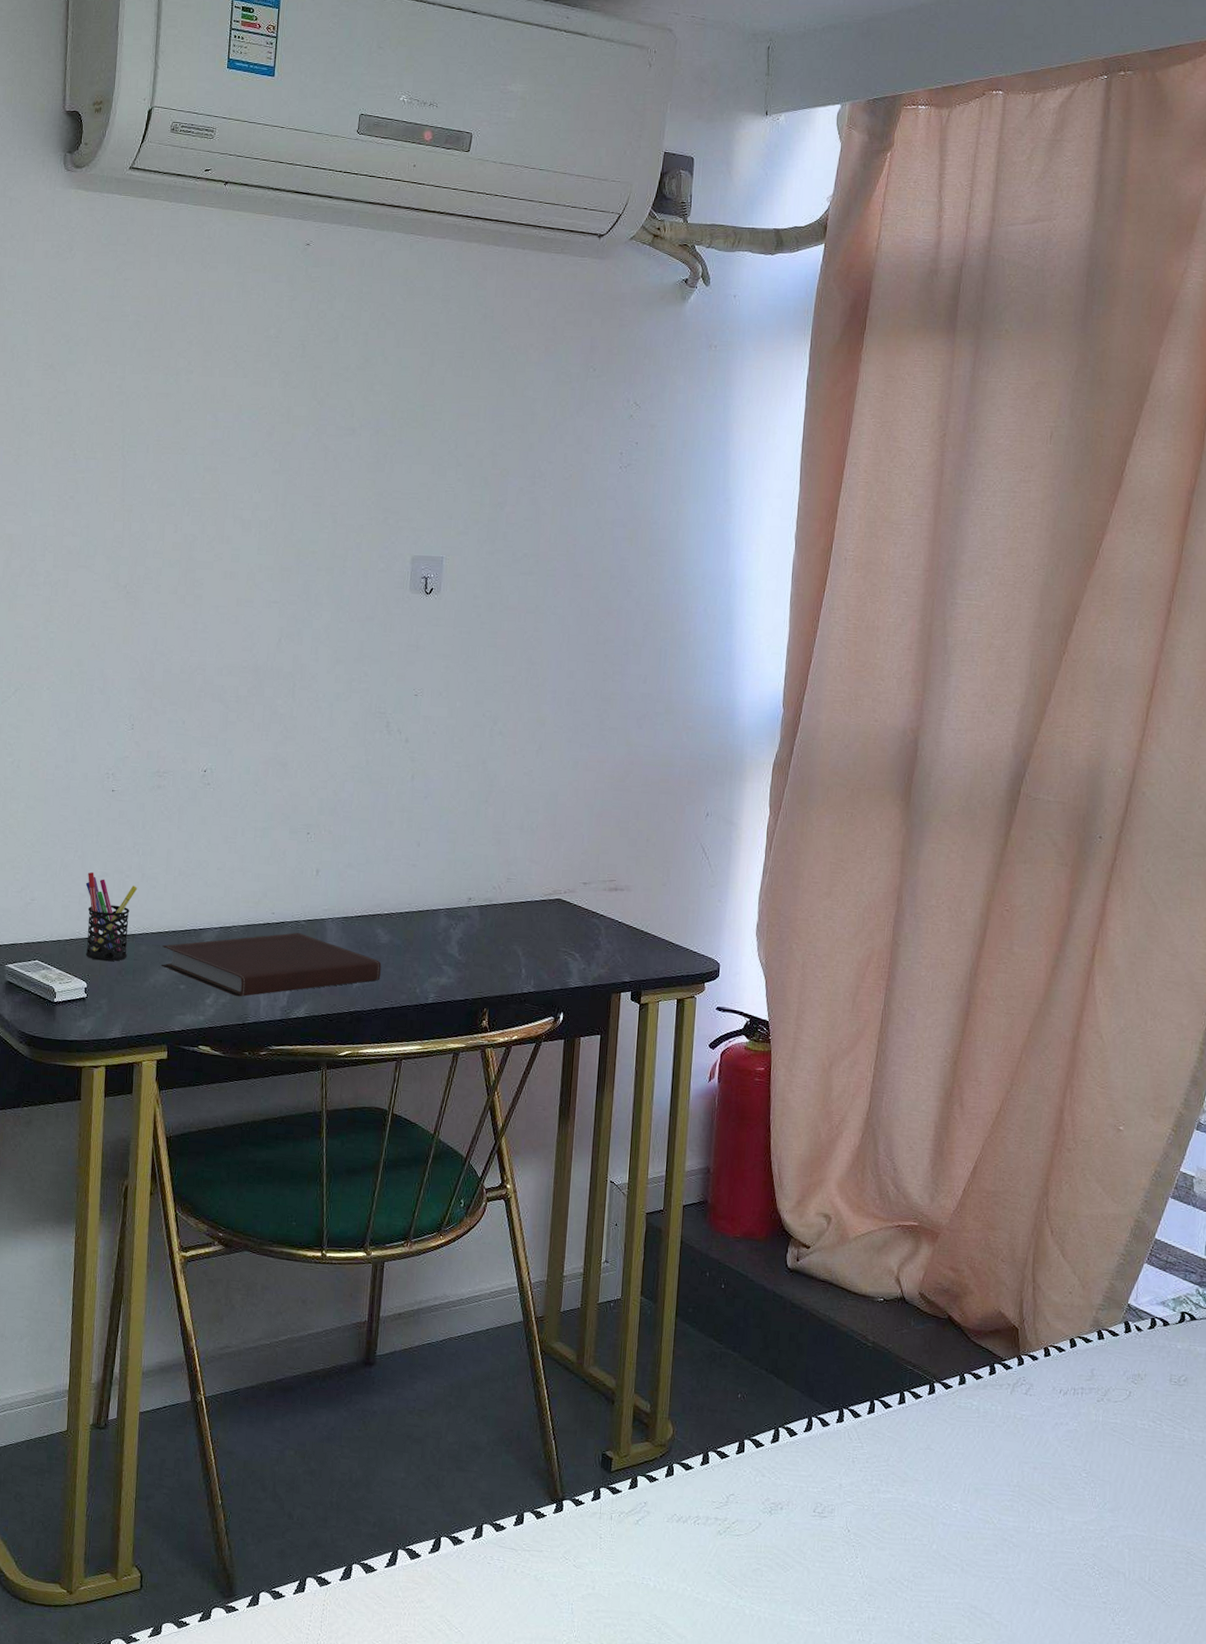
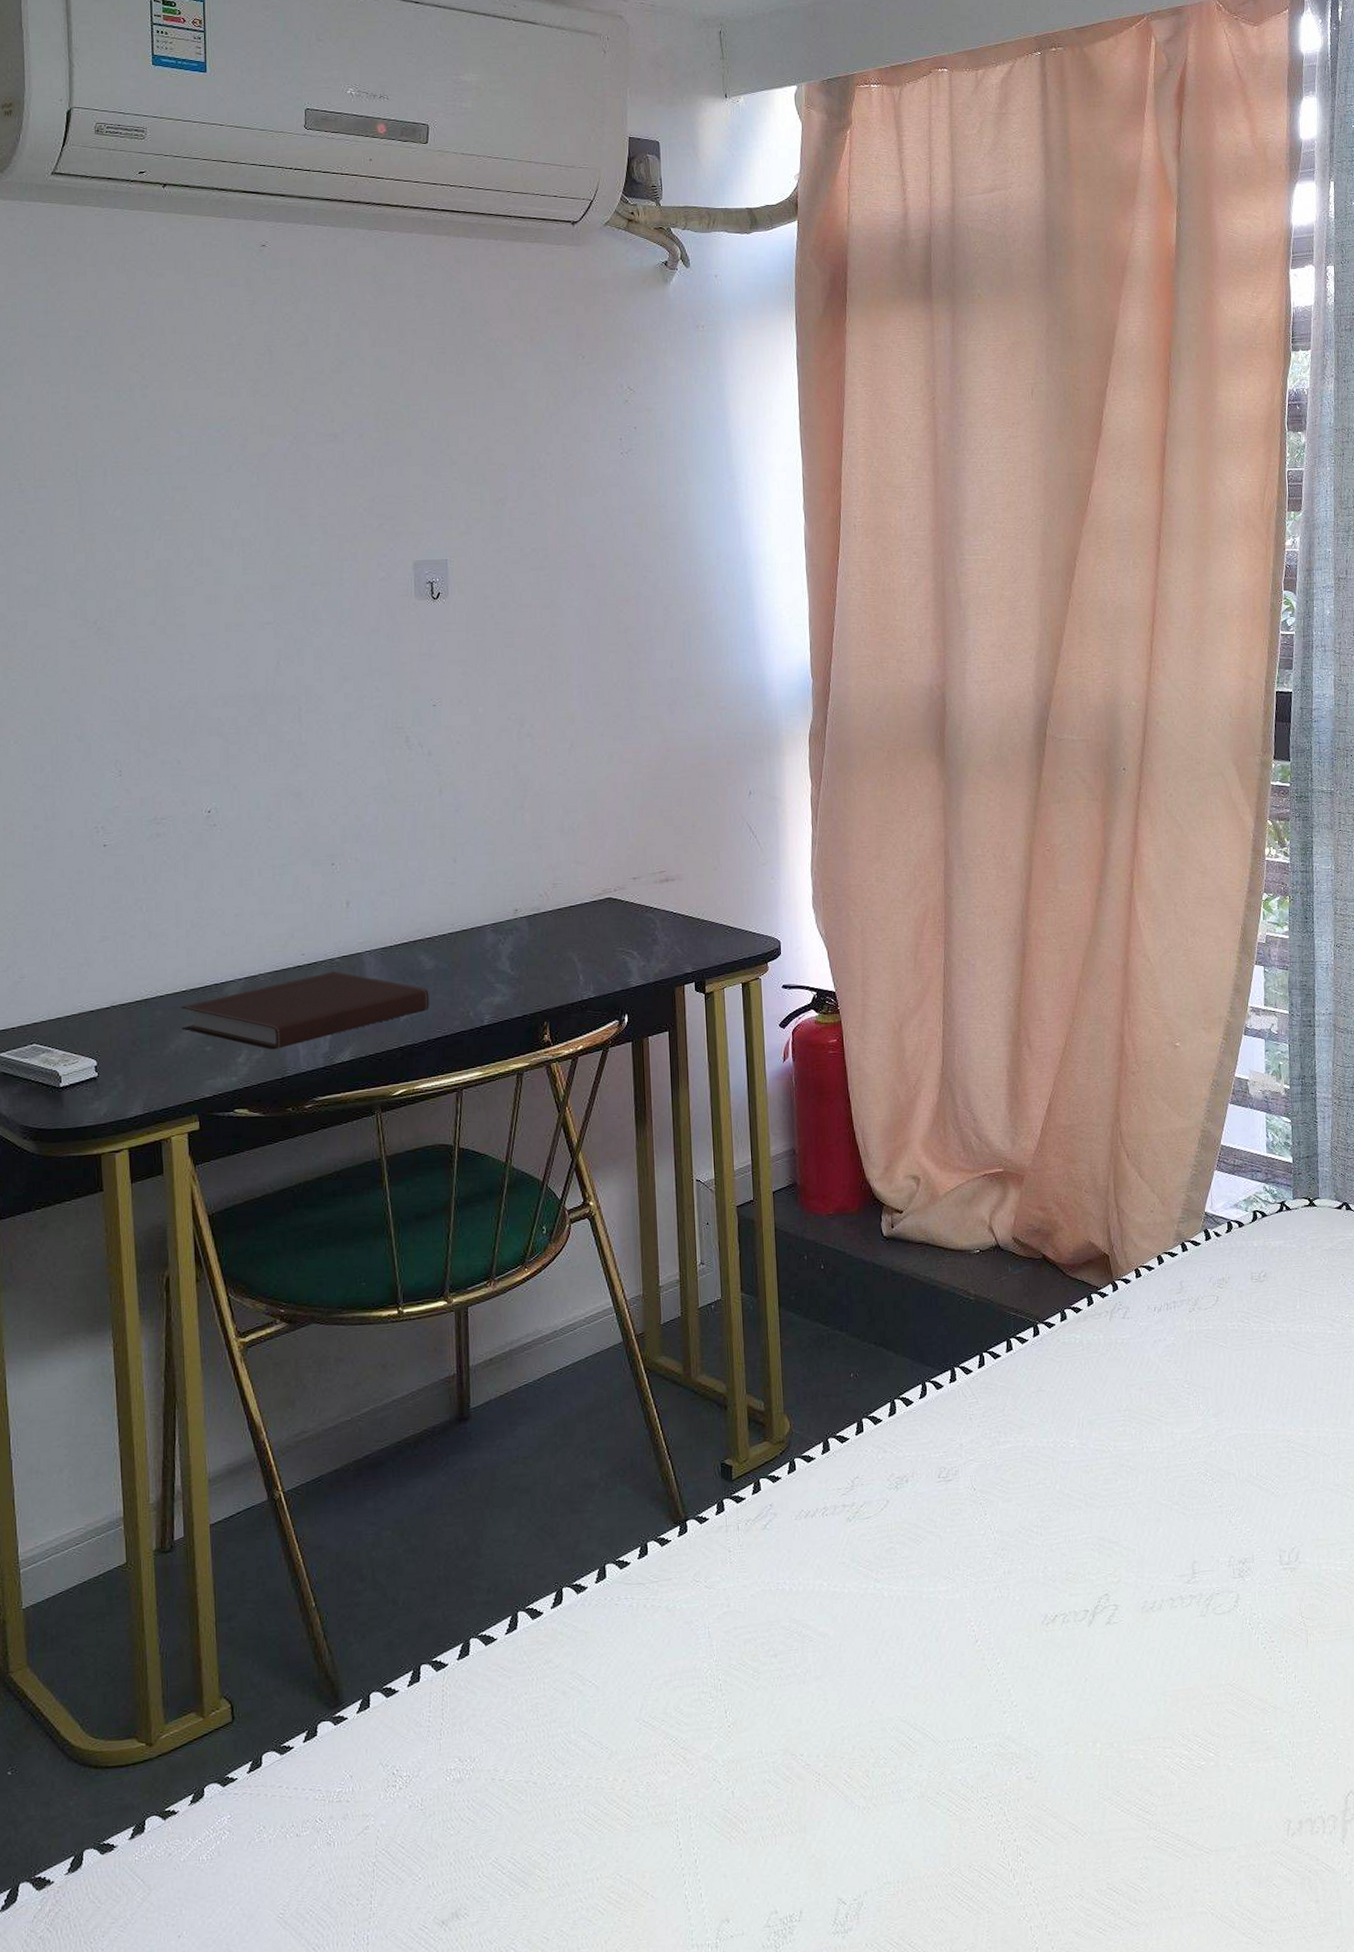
pen holder: present [85,871,138,962] -> none [83,937,145,1034]

